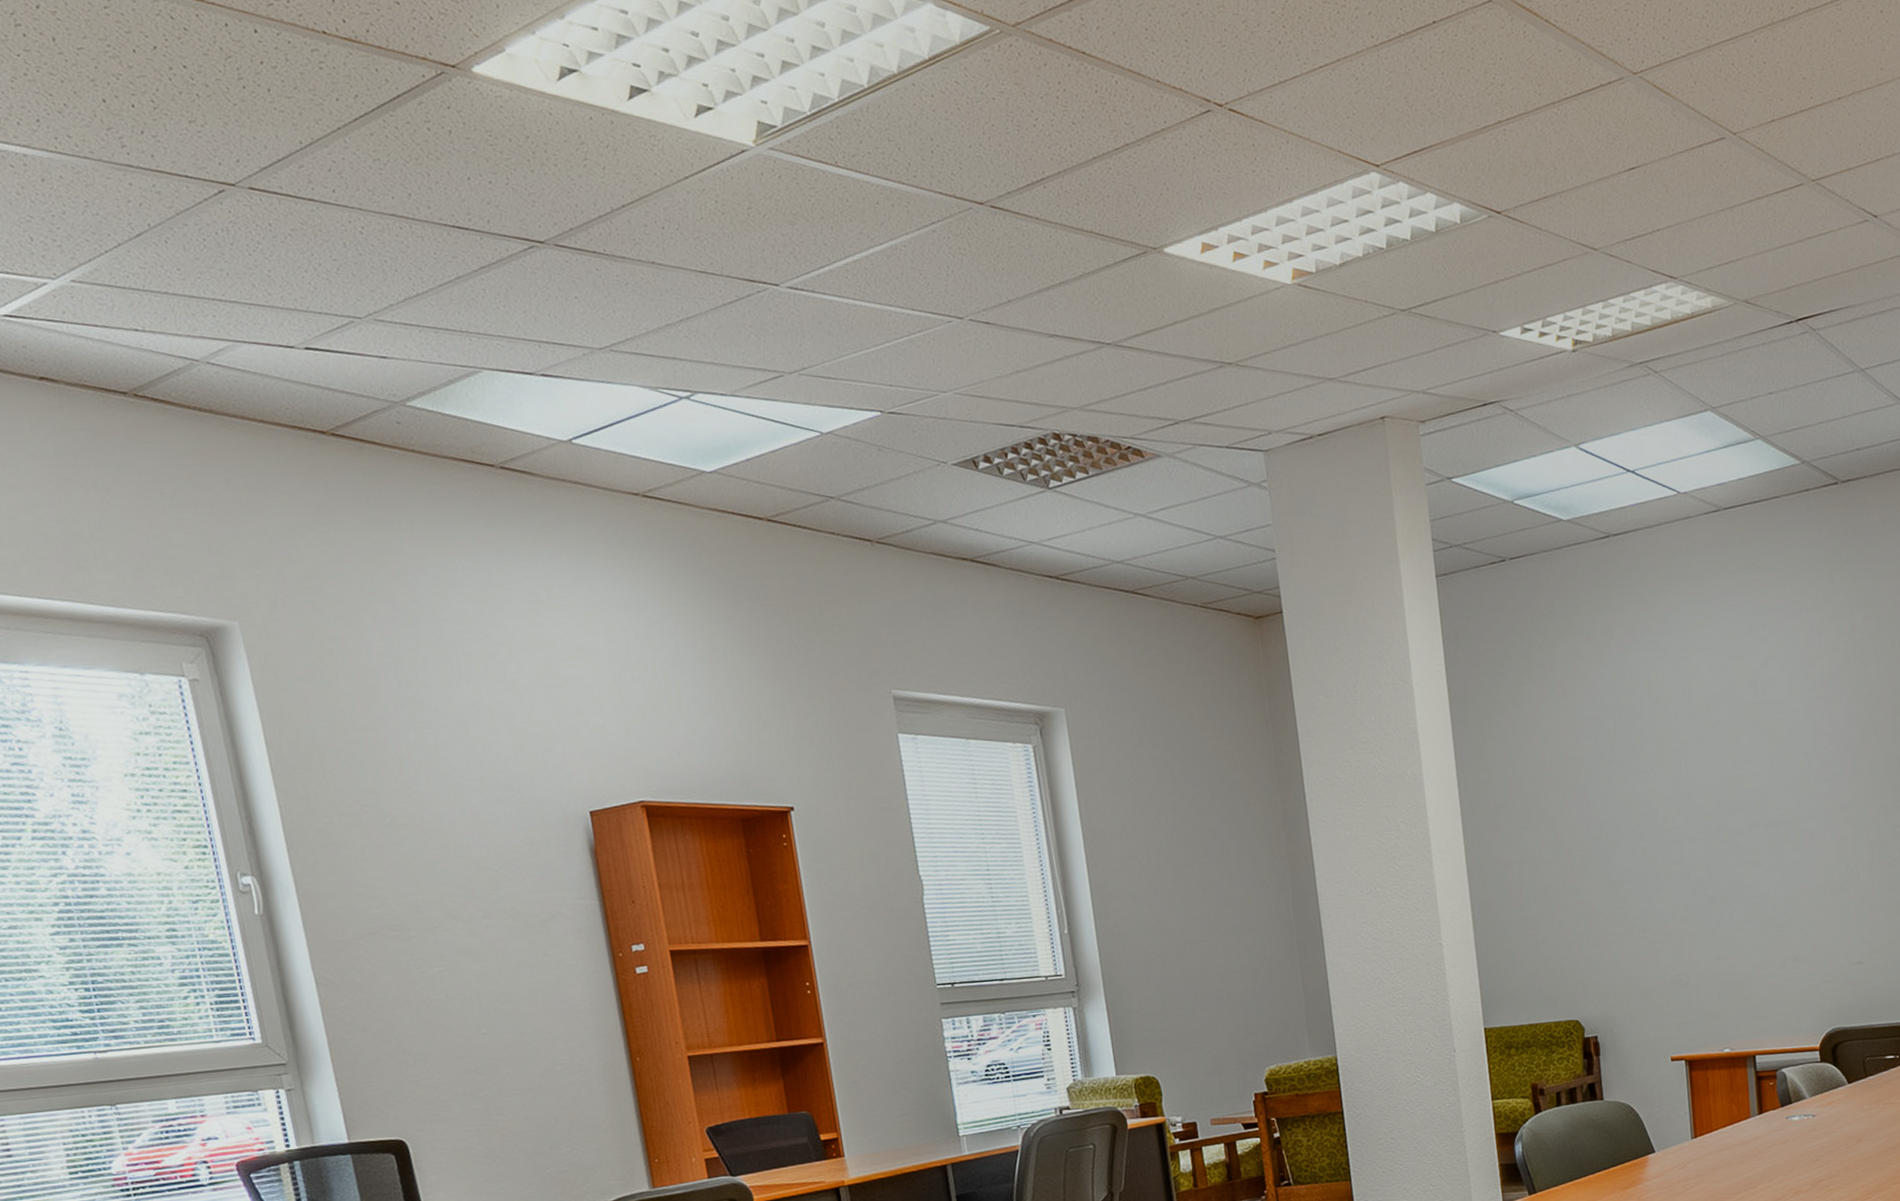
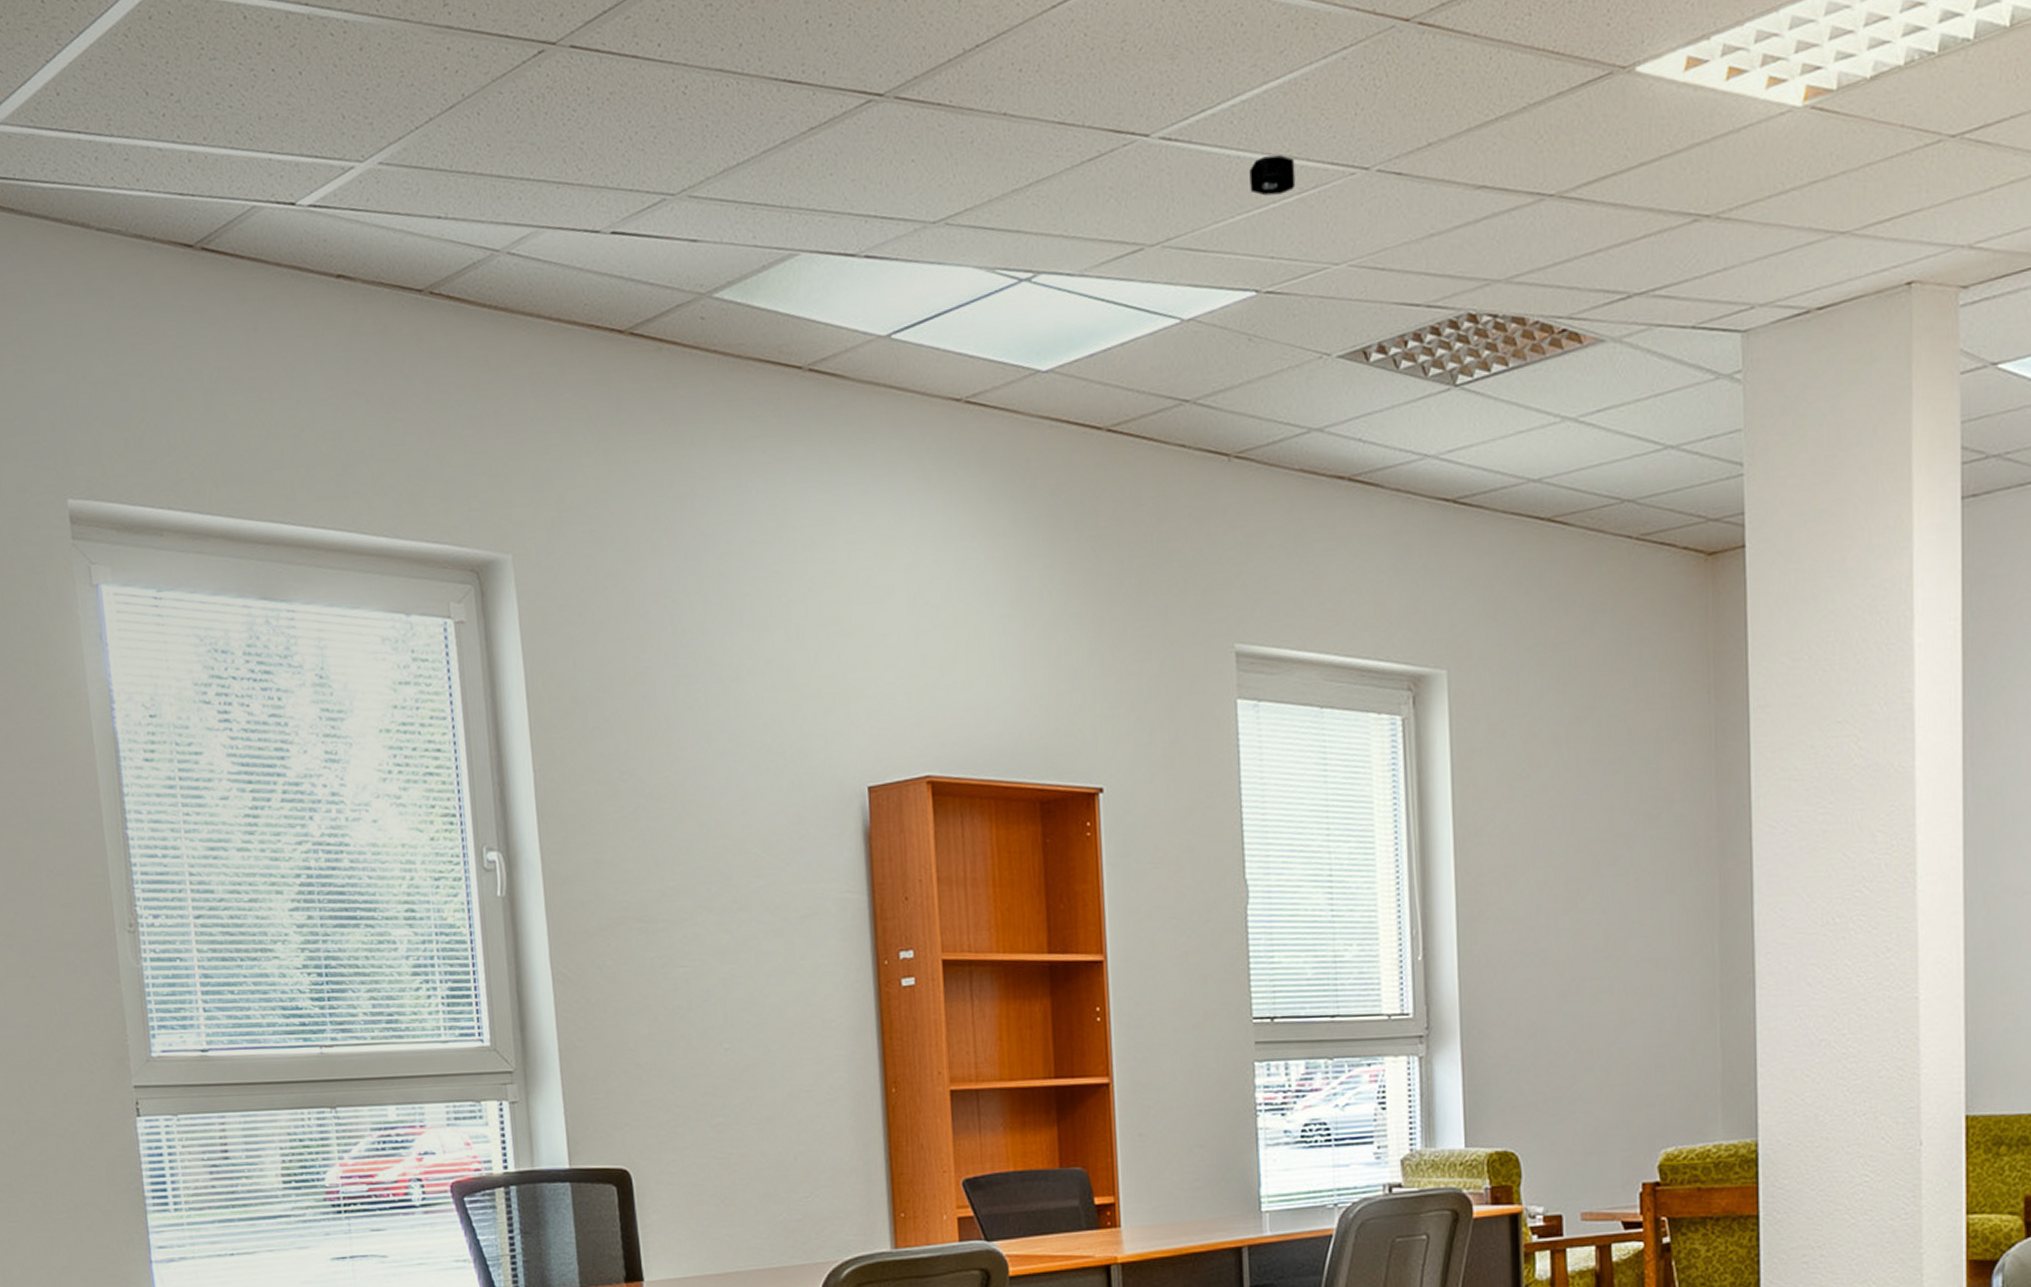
smoke detector: none [865,305,904,337] -> present [1249,155,1296,196]

